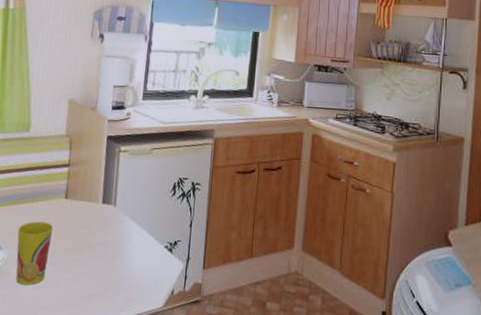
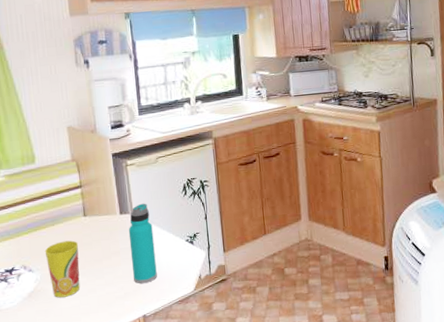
water bottle: none [102,195,133,287] -> present [128,203,157,284]

